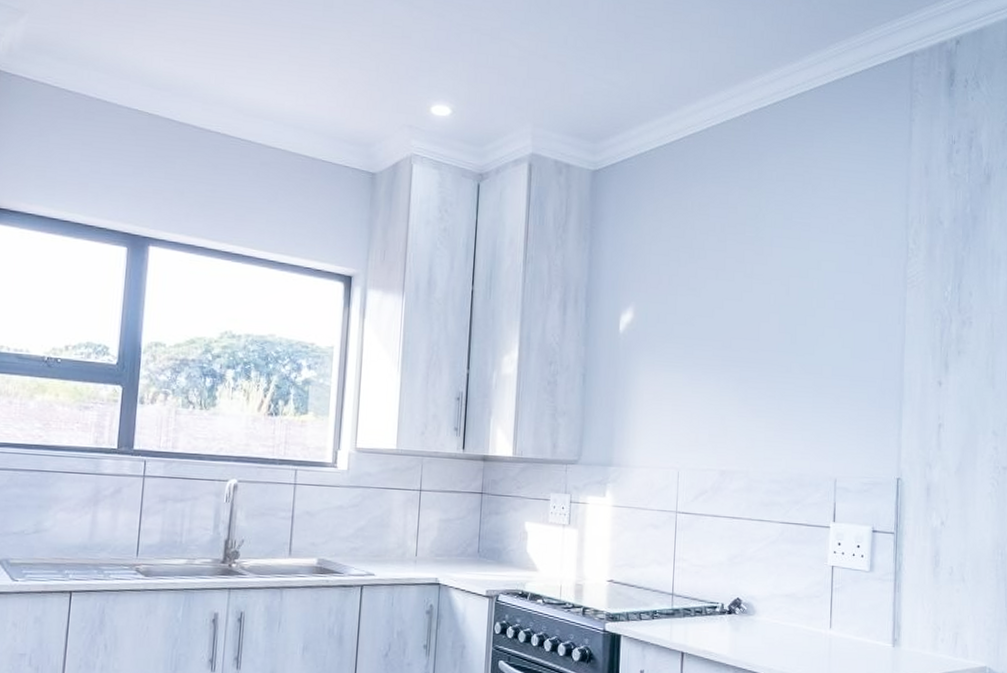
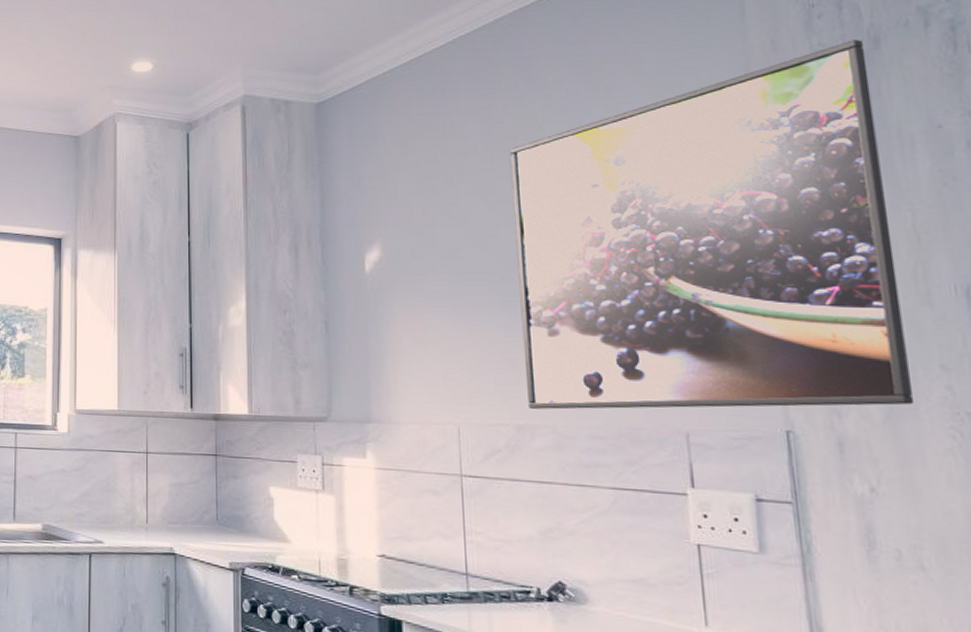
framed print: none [731,174,981,461] -> present [509,40,915,410]

